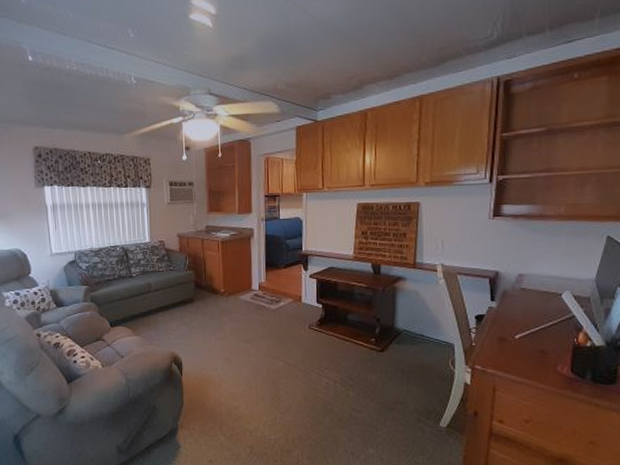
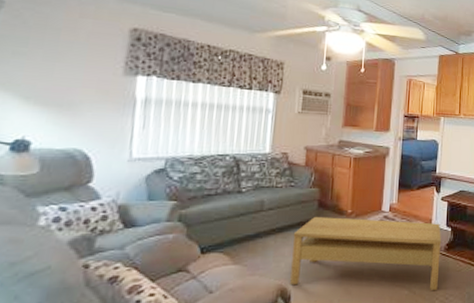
coffee table: none [177,296,313,364] -> present [290,217,442,291]

